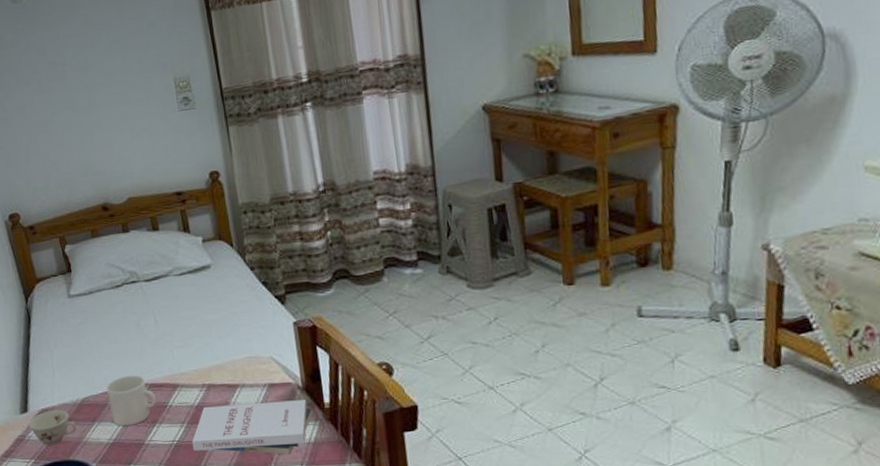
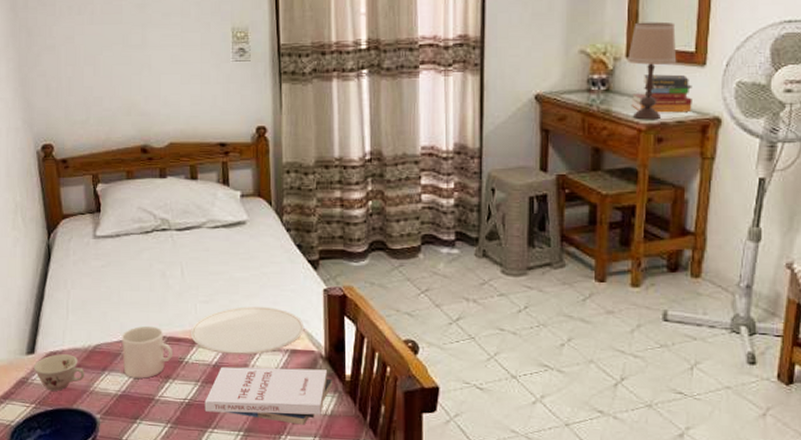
plate: none [170,345,279,395] -> present [190,306,305,355]
table lamp: none [574,13,626,118] -> present [628,21,677,120]
books: none [582,65,647,108] -> present [631,74,692,113]

